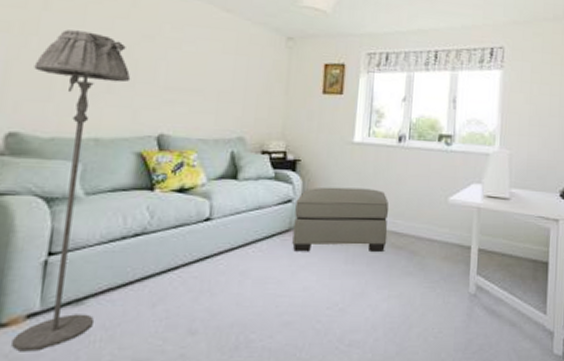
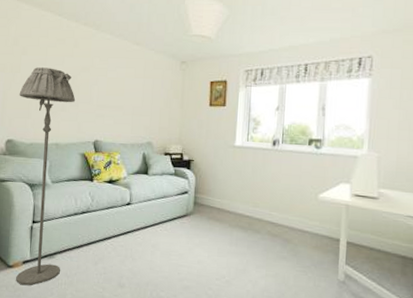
ottoman: present [292,187,389,252] -> none [189,182,266,238]

